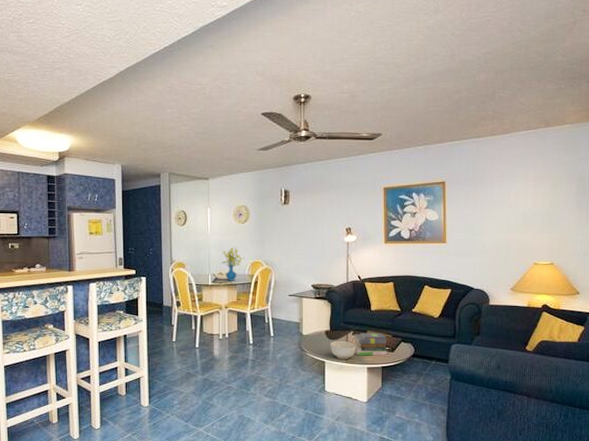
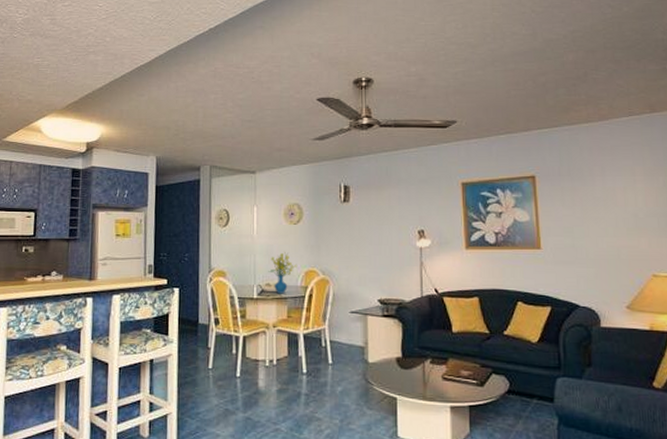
bowl: present [330,340,356,360] -> none [402,370,435,396]
books: present [354,333,387,356] -> none [432,361,475,392]

